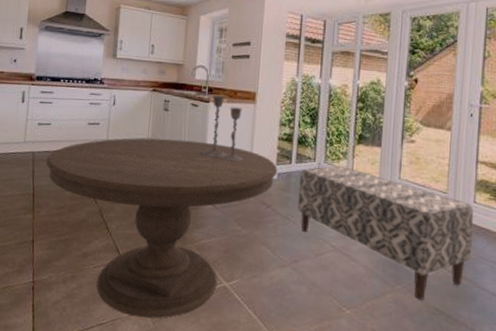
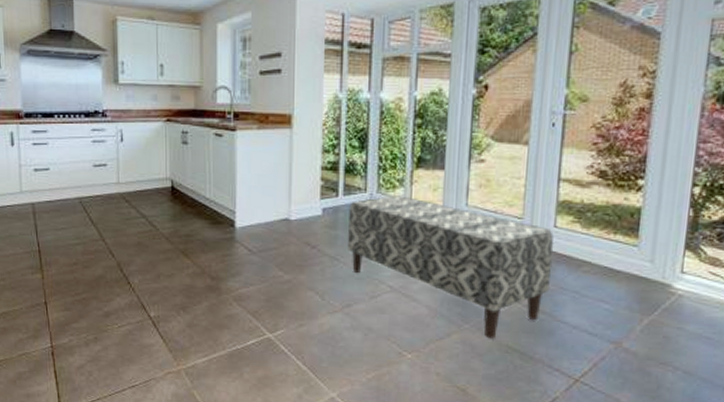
dining table: present [46,138,278,318] -> none [50,177,322,377]
candlestick: present [202,96,243,162] -> none [231,122,281,199]

